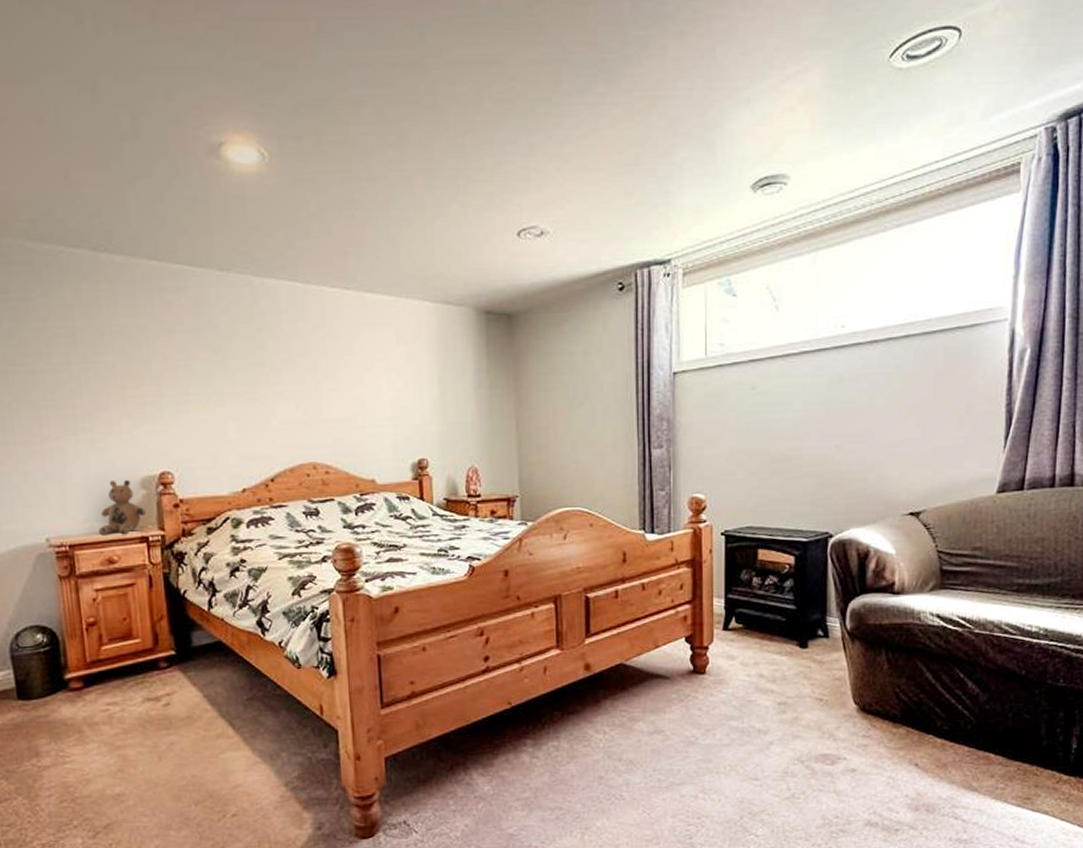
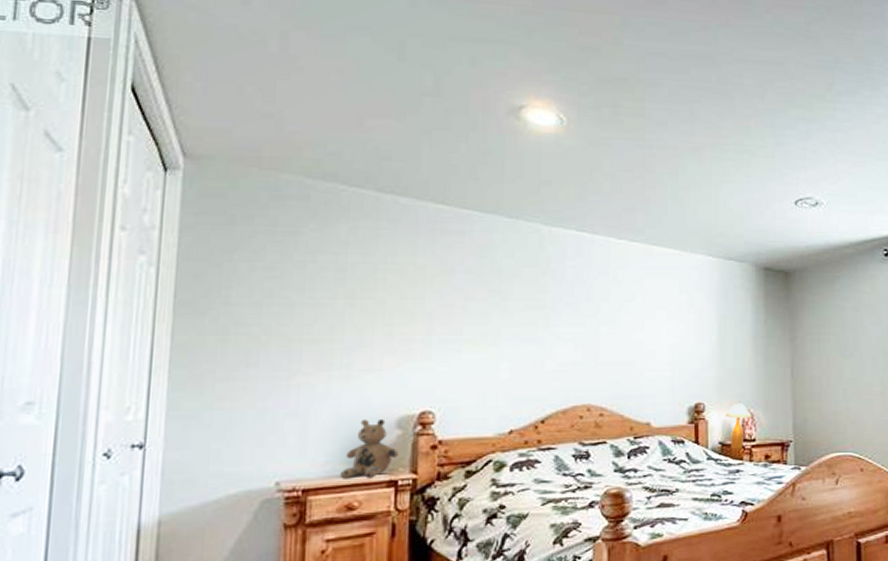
table lamp: none [449,456,476,505] -> present [725,401,752,450]

